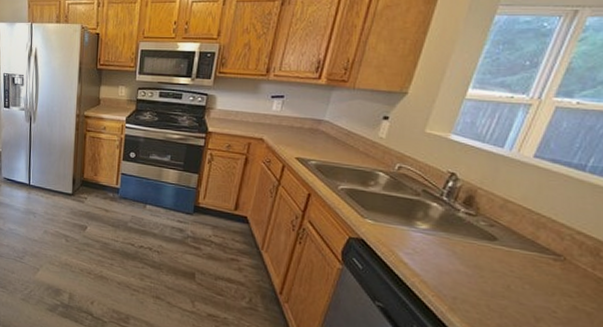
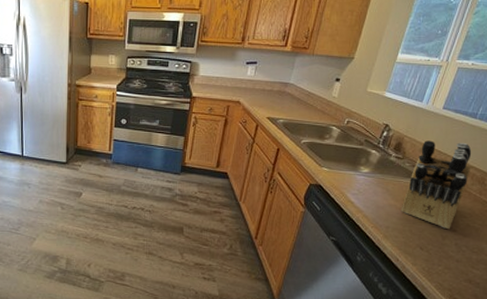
knife block: none [473,195,579,310] -> present [401,140,472,230]

